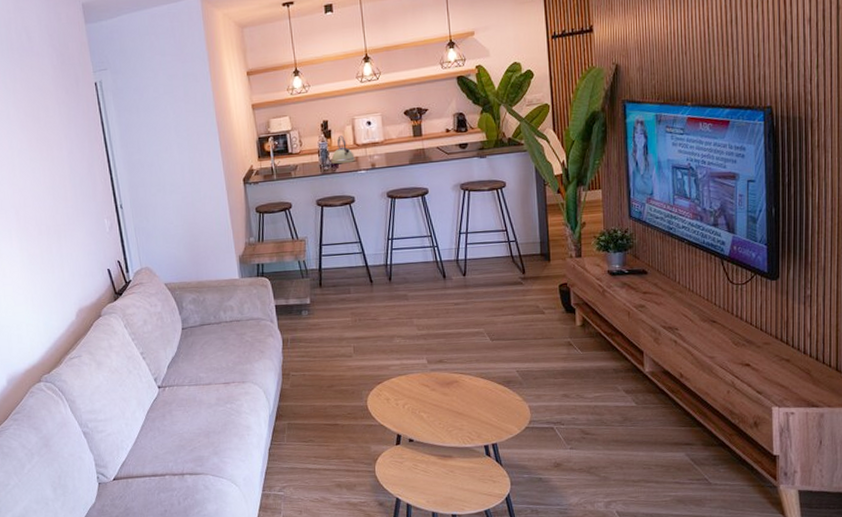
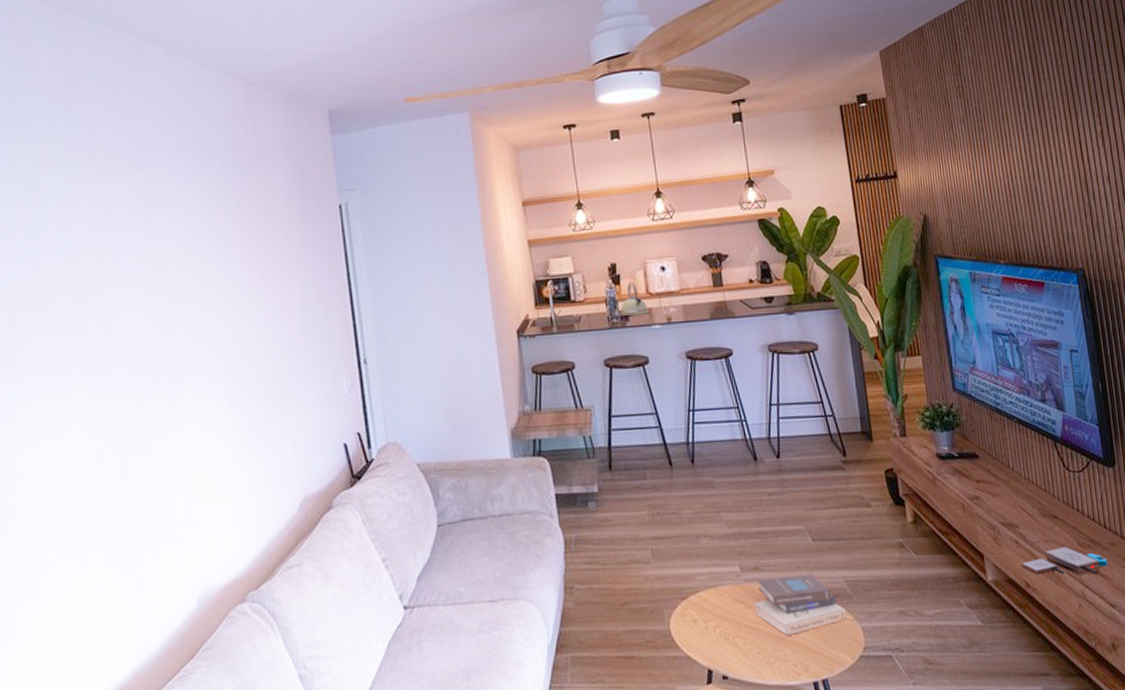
books: none [437,366,516,411] -> present [753,574,847,636]
game console: none [678,340,760,369] -> present [1022,540,1109,576]

